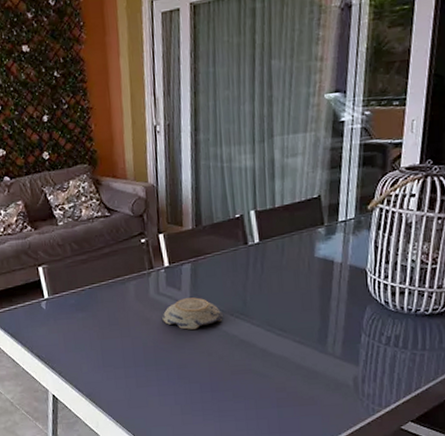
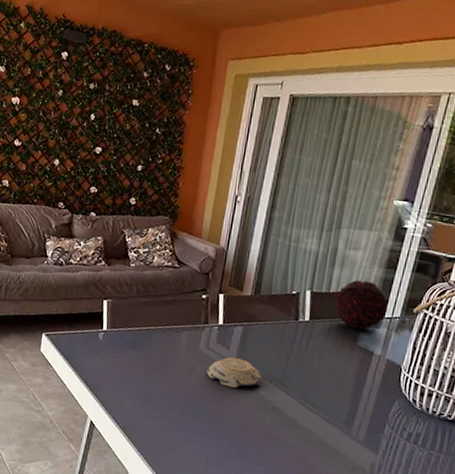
decorative orb: none [282,186,340,241] -> present [334,279,388,330]

